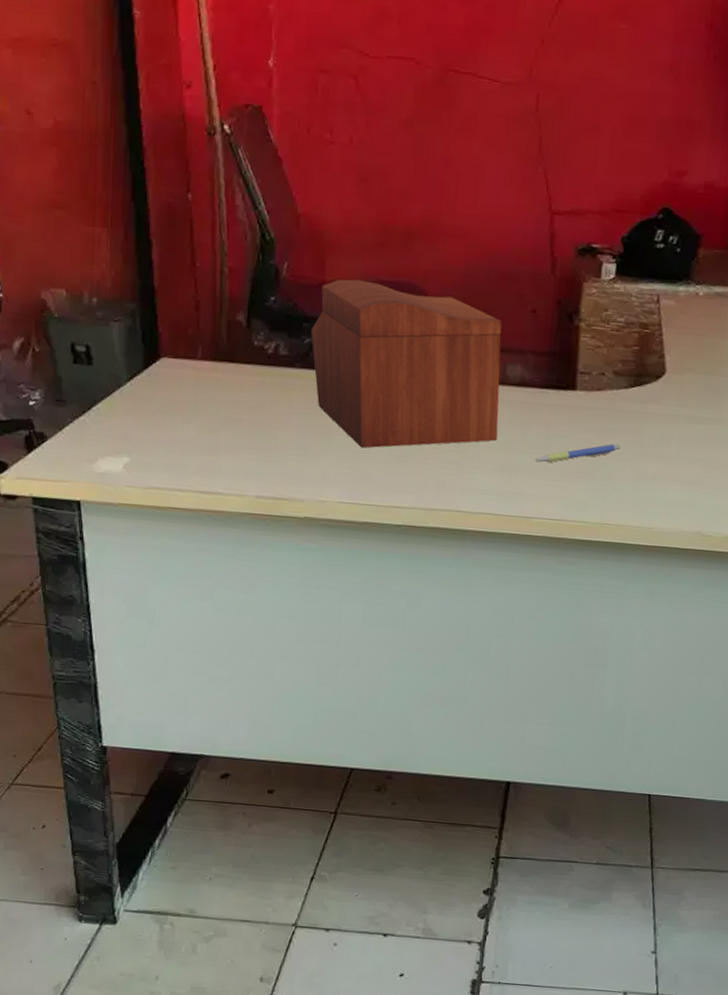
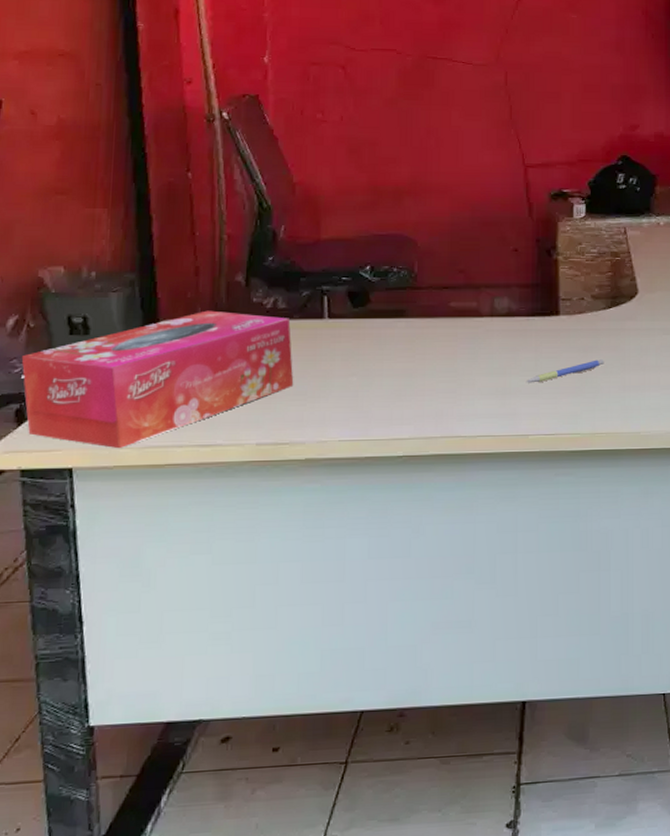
tissue box: none [28,350,294,487] -> present [21,310,294,449]
sewing box: present [311,279,502,449] -> none [308,236,490,387]

